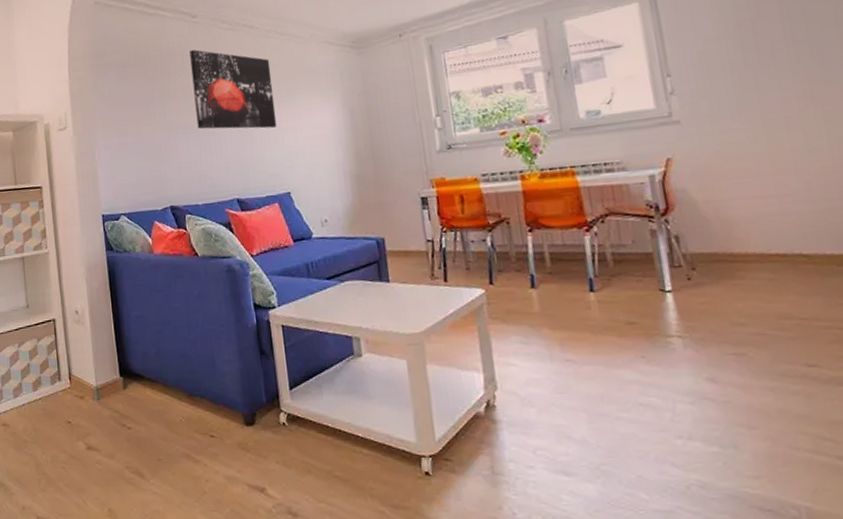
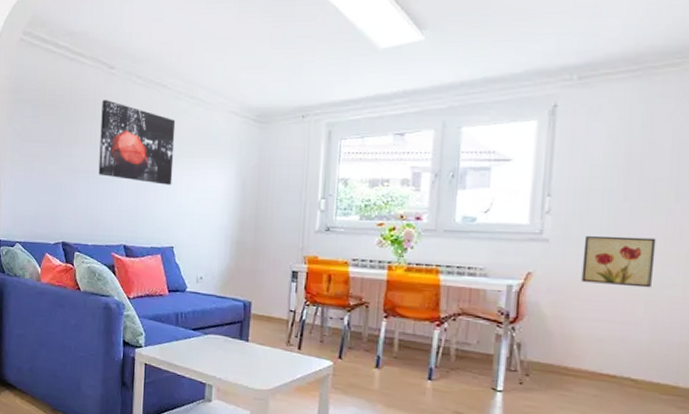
wall art: none [715,102,797,160] -> present [581,236,657,288]

